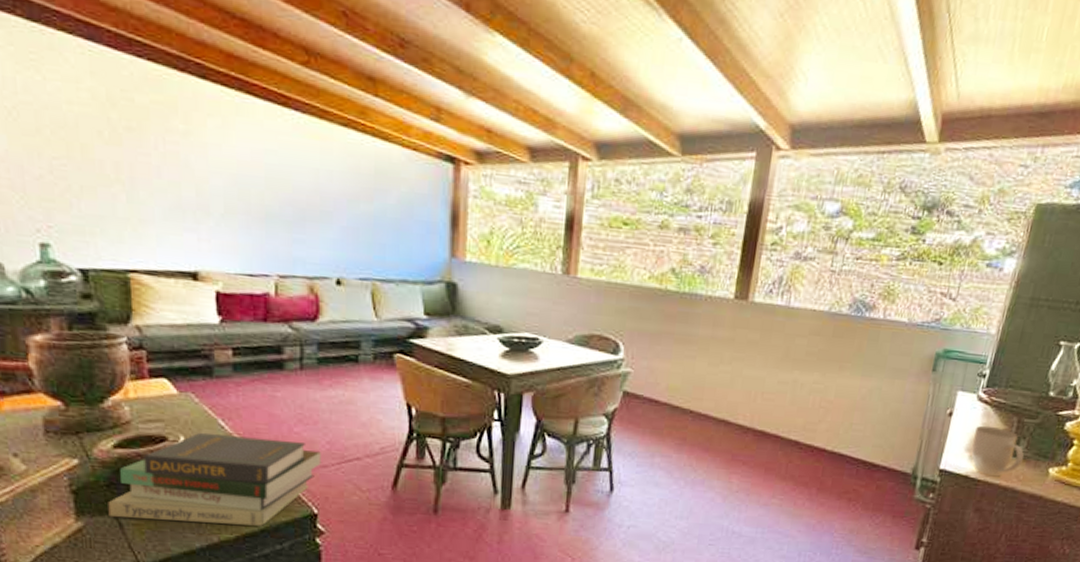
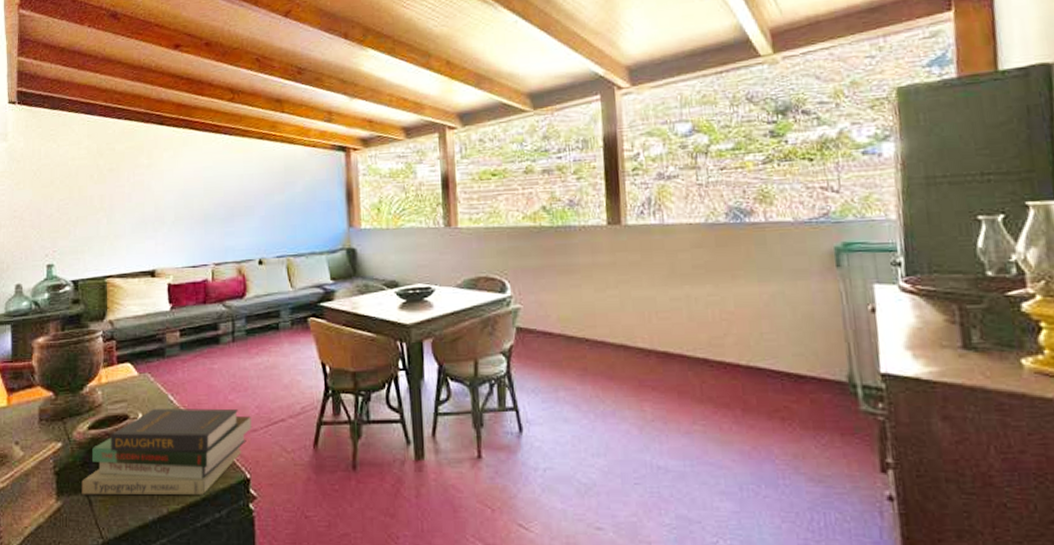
mug: present [971,425,1025,477] -> none [910,318,984,376]

